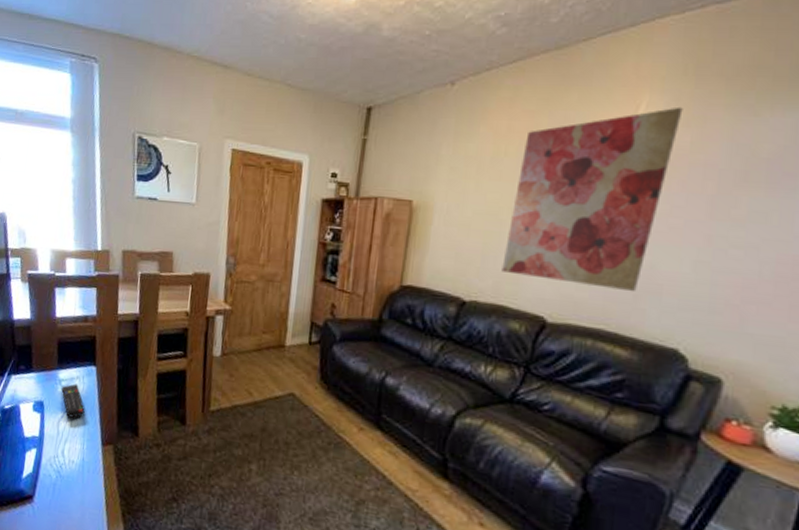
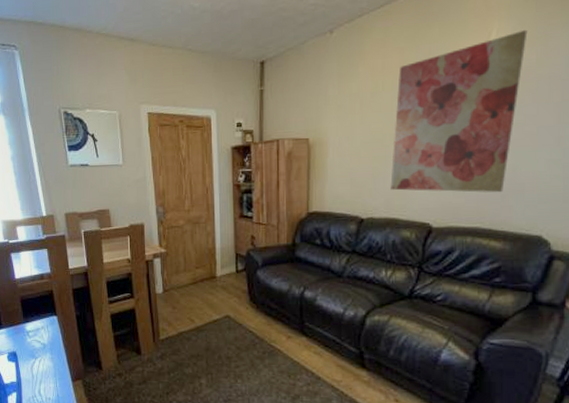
remote control: present [61,383,85,418] -> none [30,333,53,362]

